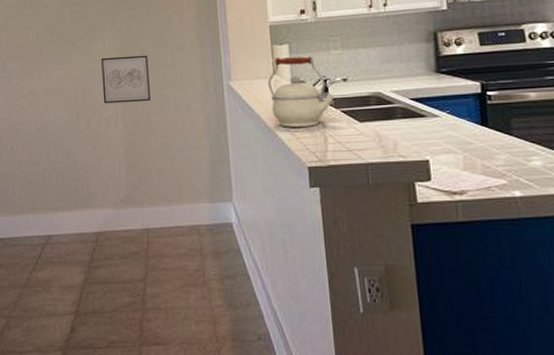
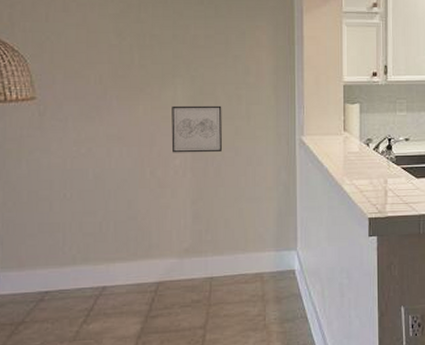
kettle: present [267,56,334,127] -> none [337,115,396,181]

